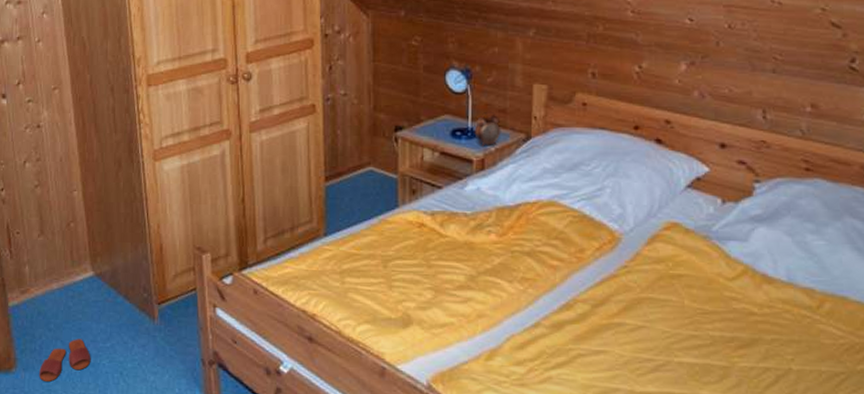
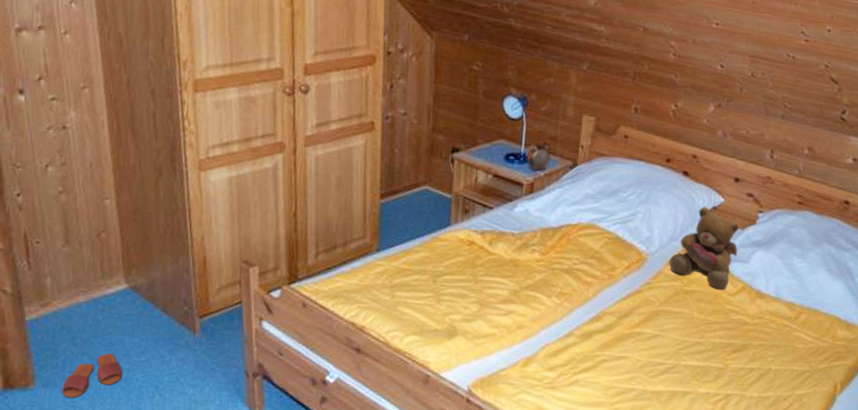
teddy bear: none [649,178,733,273] -> present [669,207,740,289]

